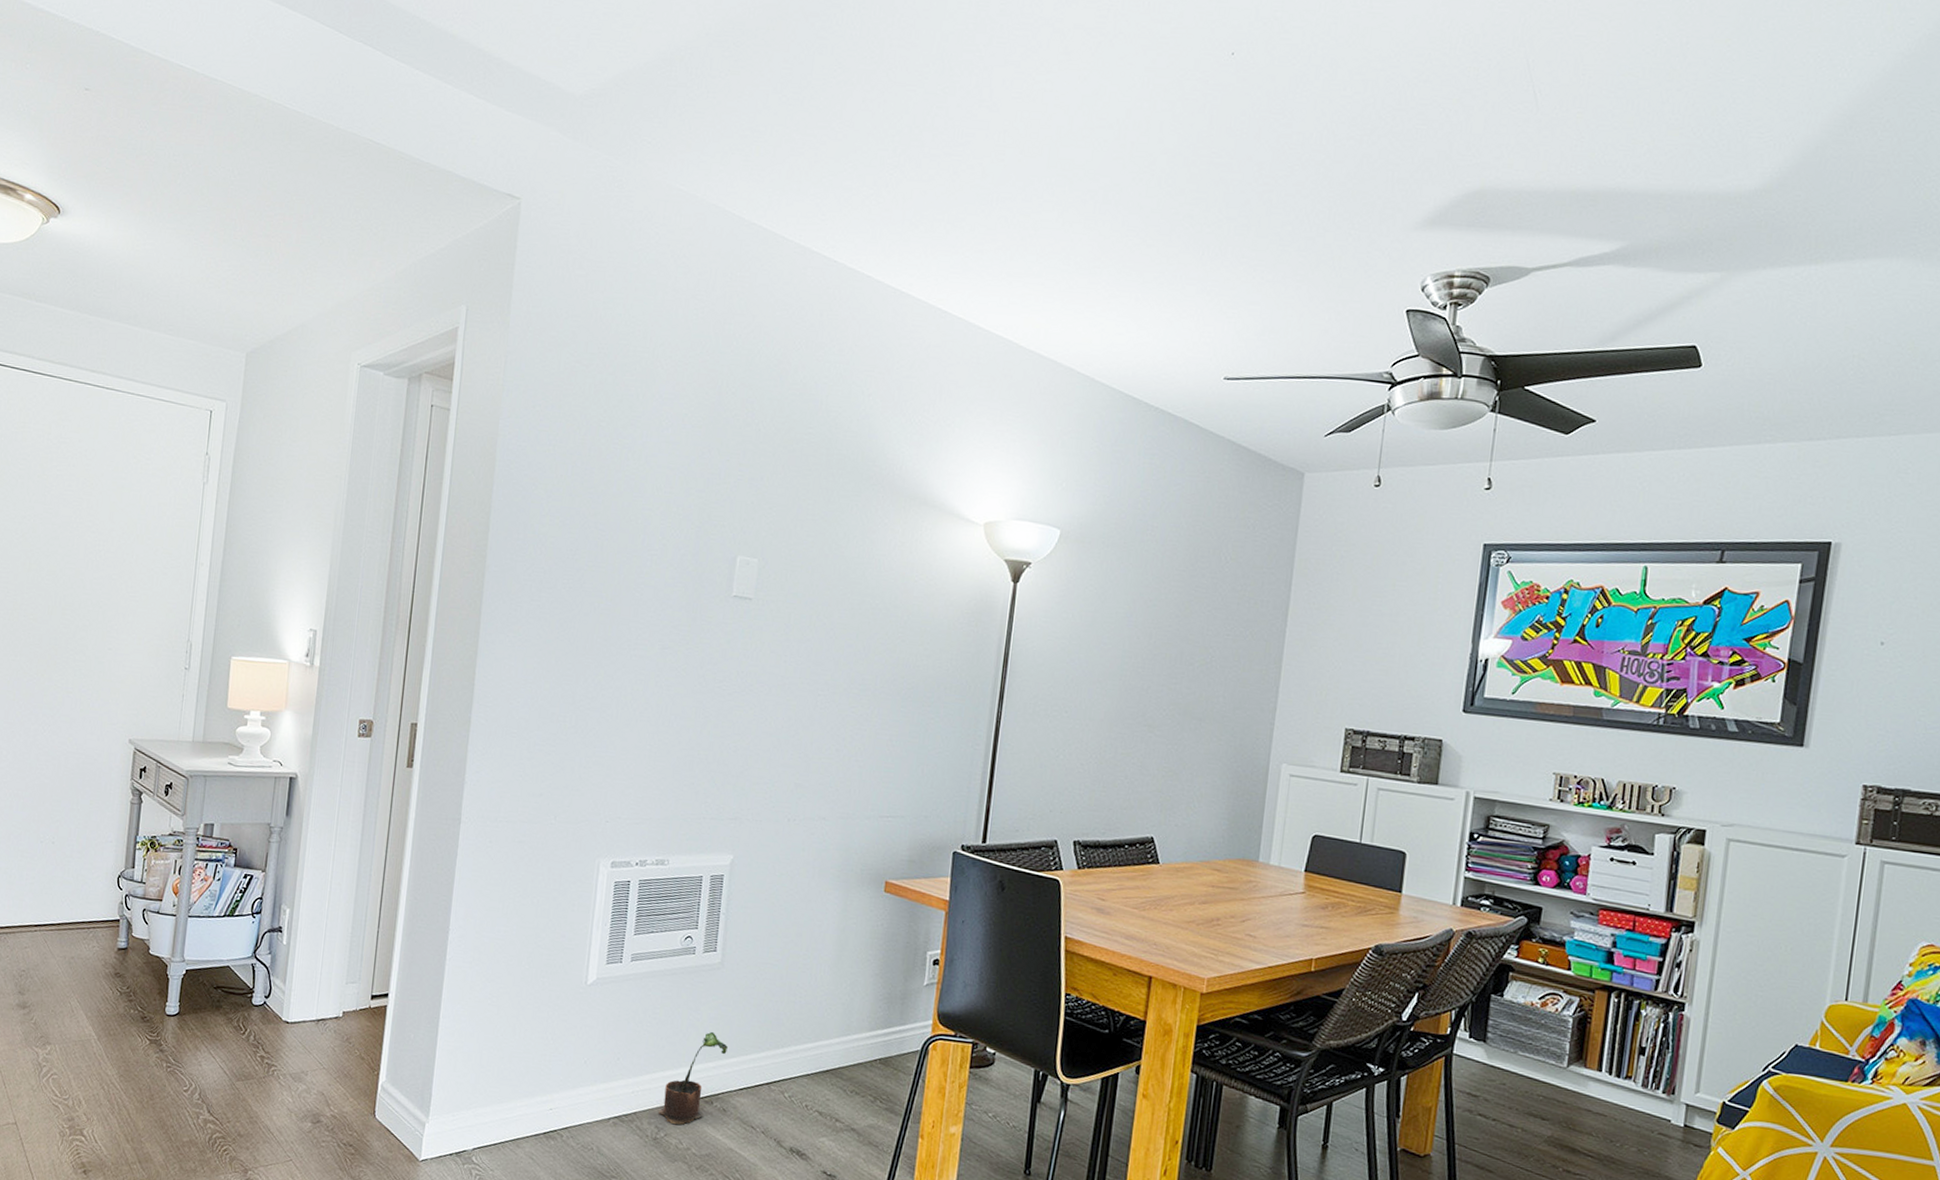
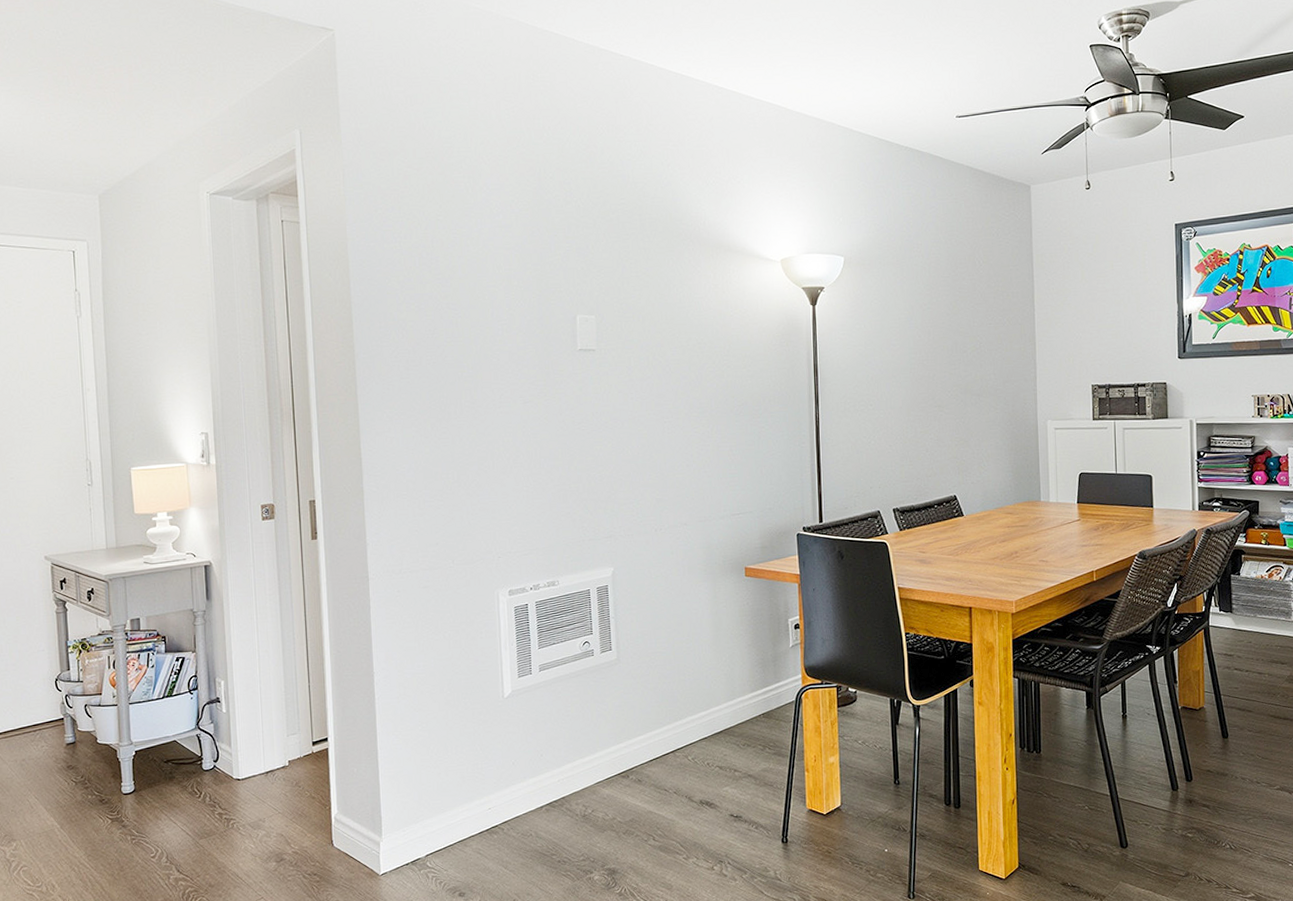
potted plant: present [659,1031,728,1125] -> none [584,717,634,801]

